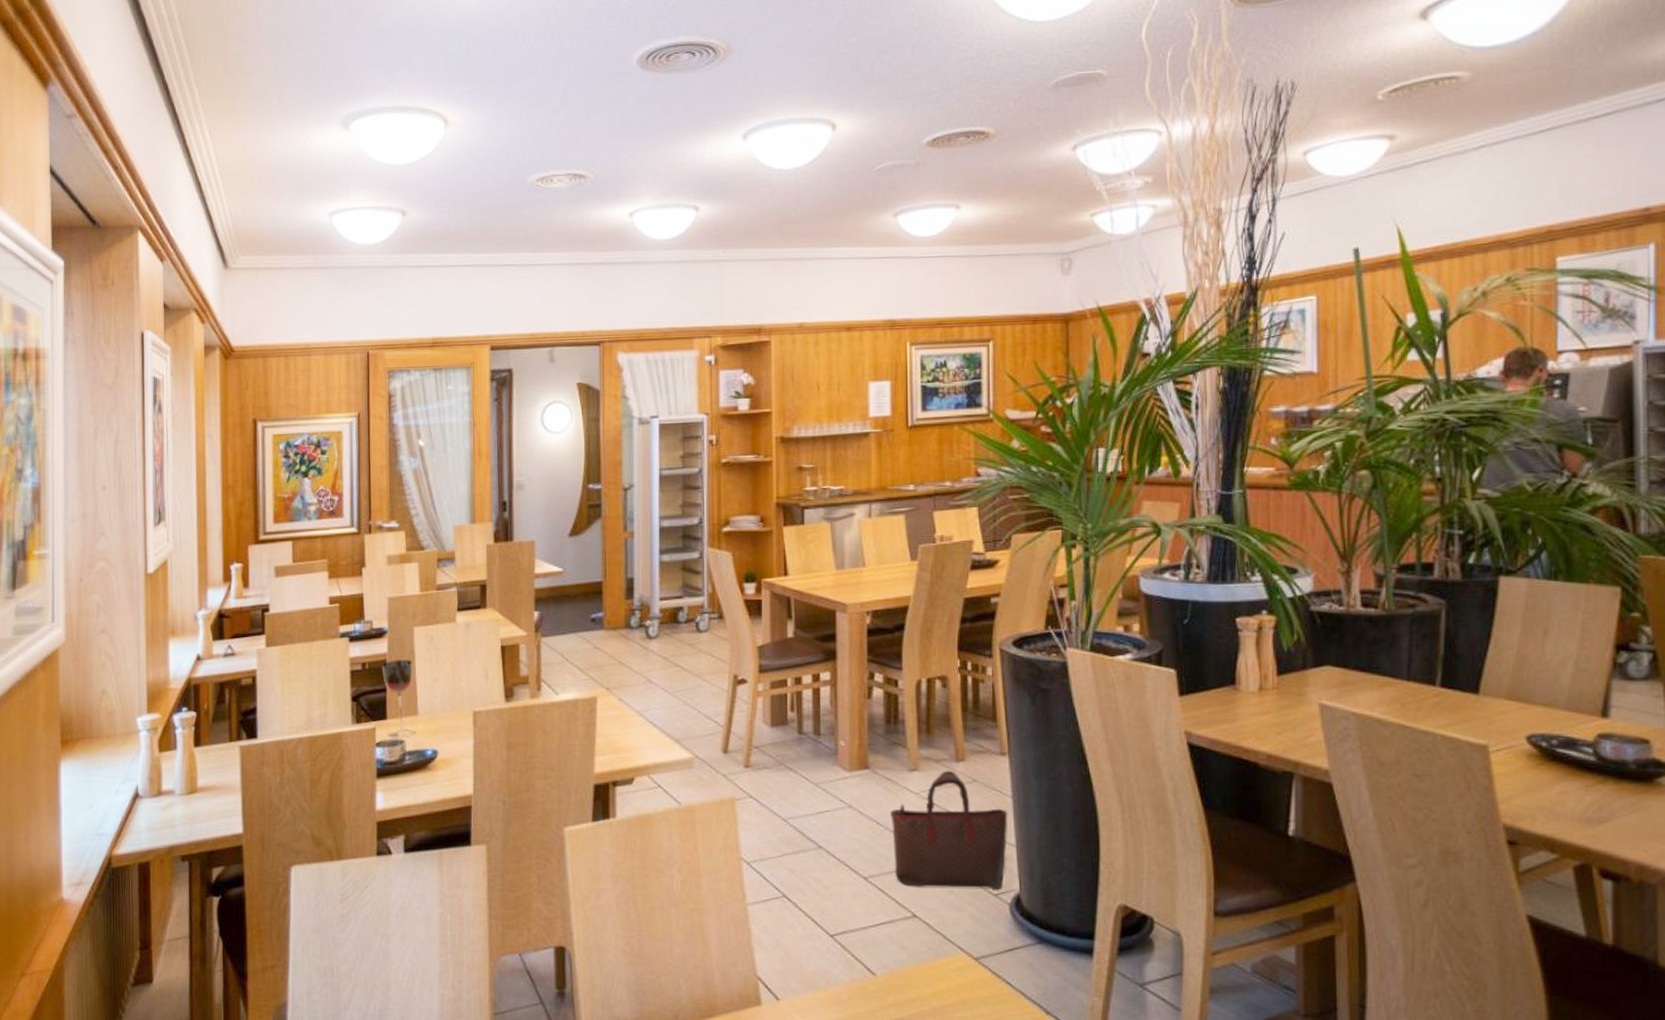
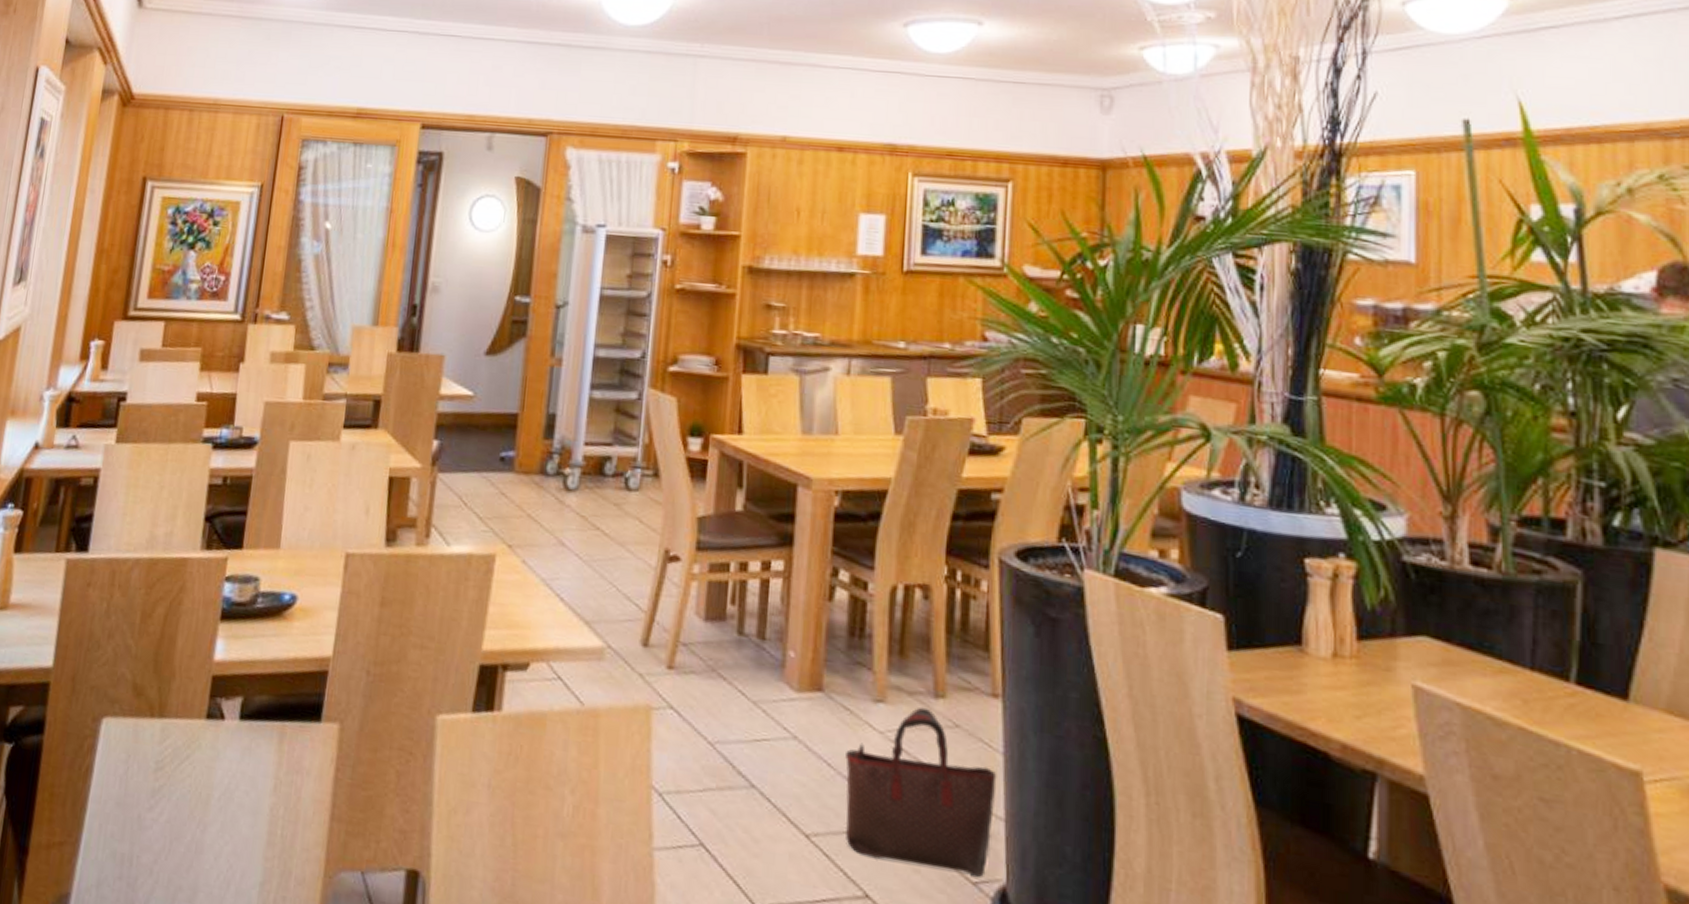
wineglass: present [382,660,416,738] -> none [240,477,282,575]

